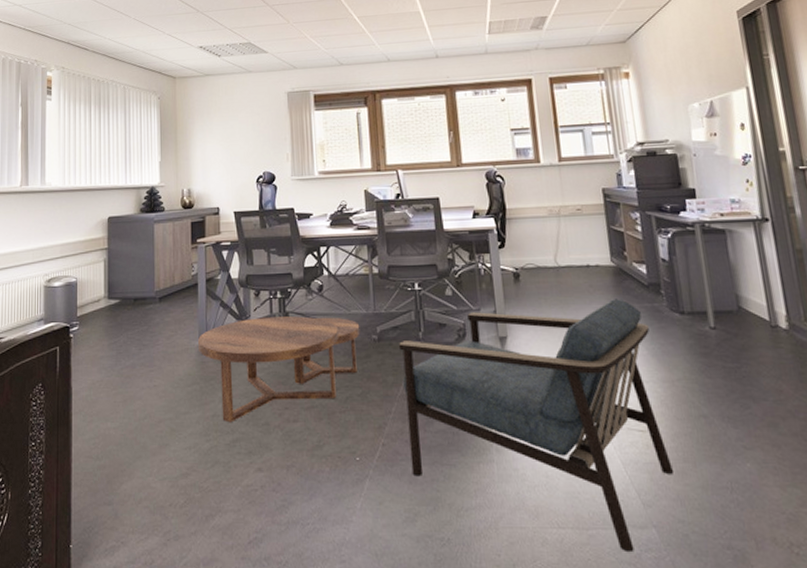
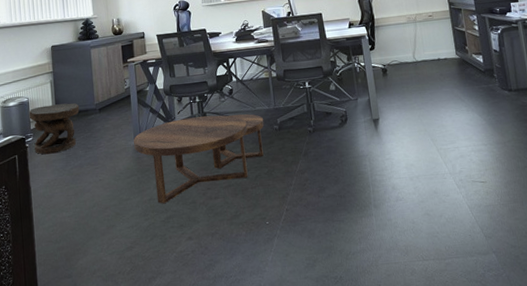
side table: none [76,288,136,349] -> present [29,103,80,155]
armchair: present [398,299,675,553] -> none [294,83,508,274]

